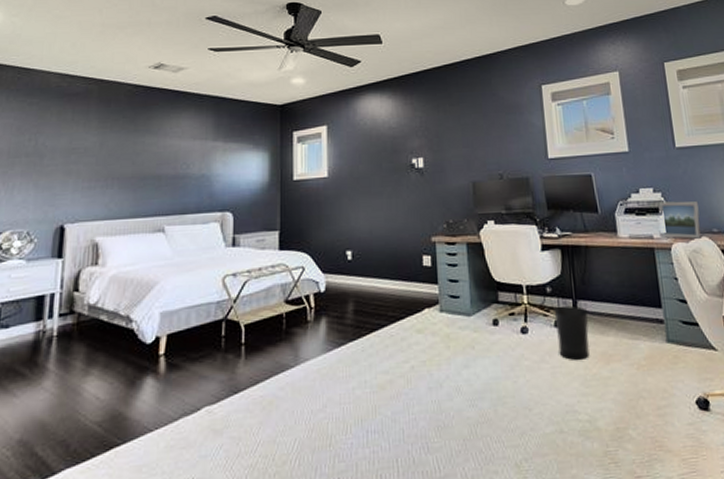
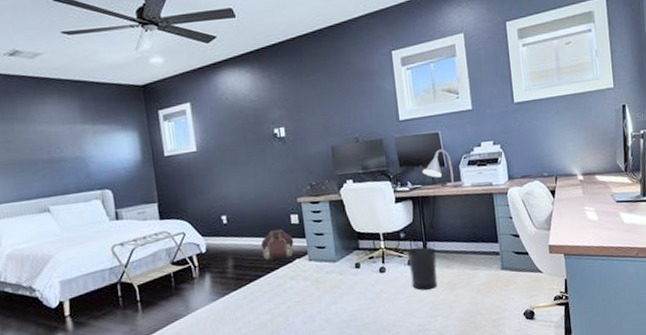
backpack: none [386,271,424,308] -> present [260,229,294,261]
table lamp: none [573,192,622,238] -> present [422,149,466,188]
picture frame: present [658,201,701,240] -> none [497,150,533,185]

